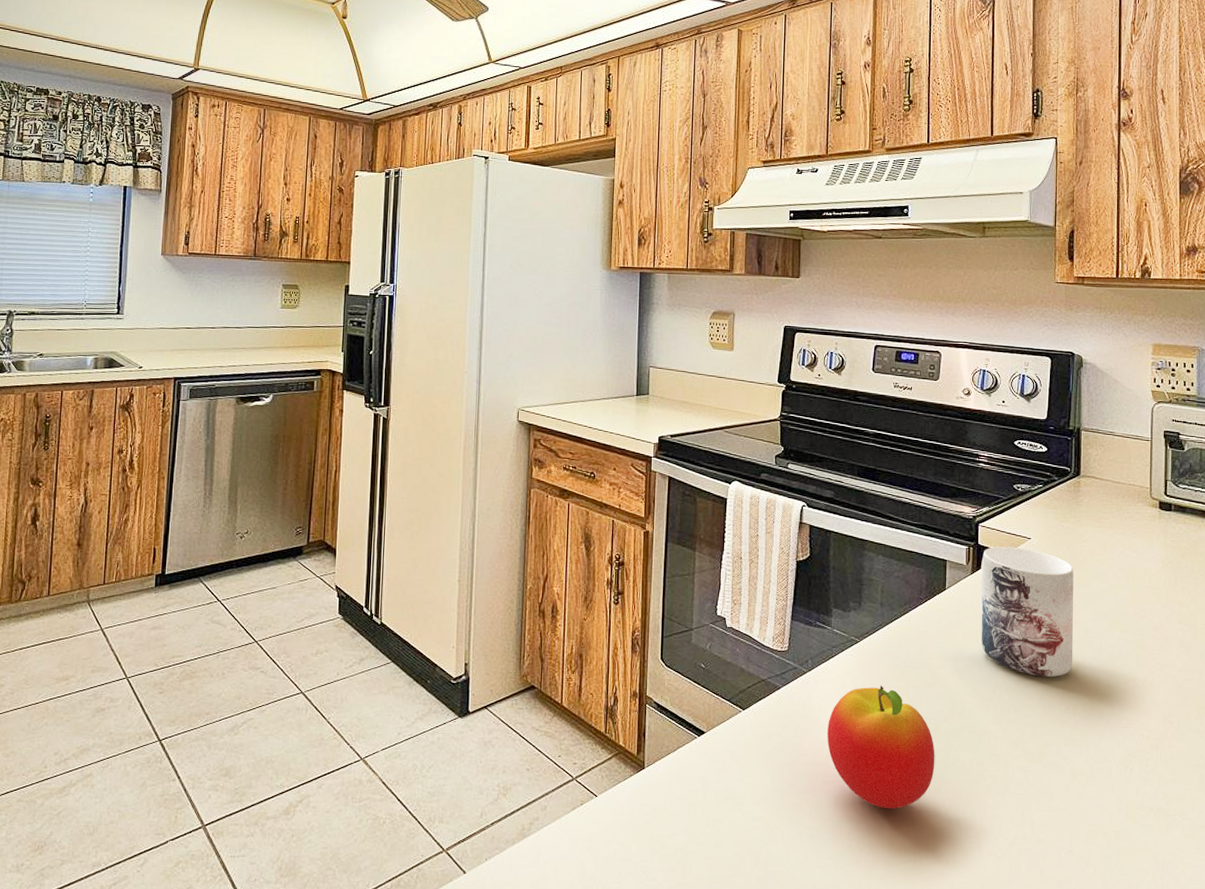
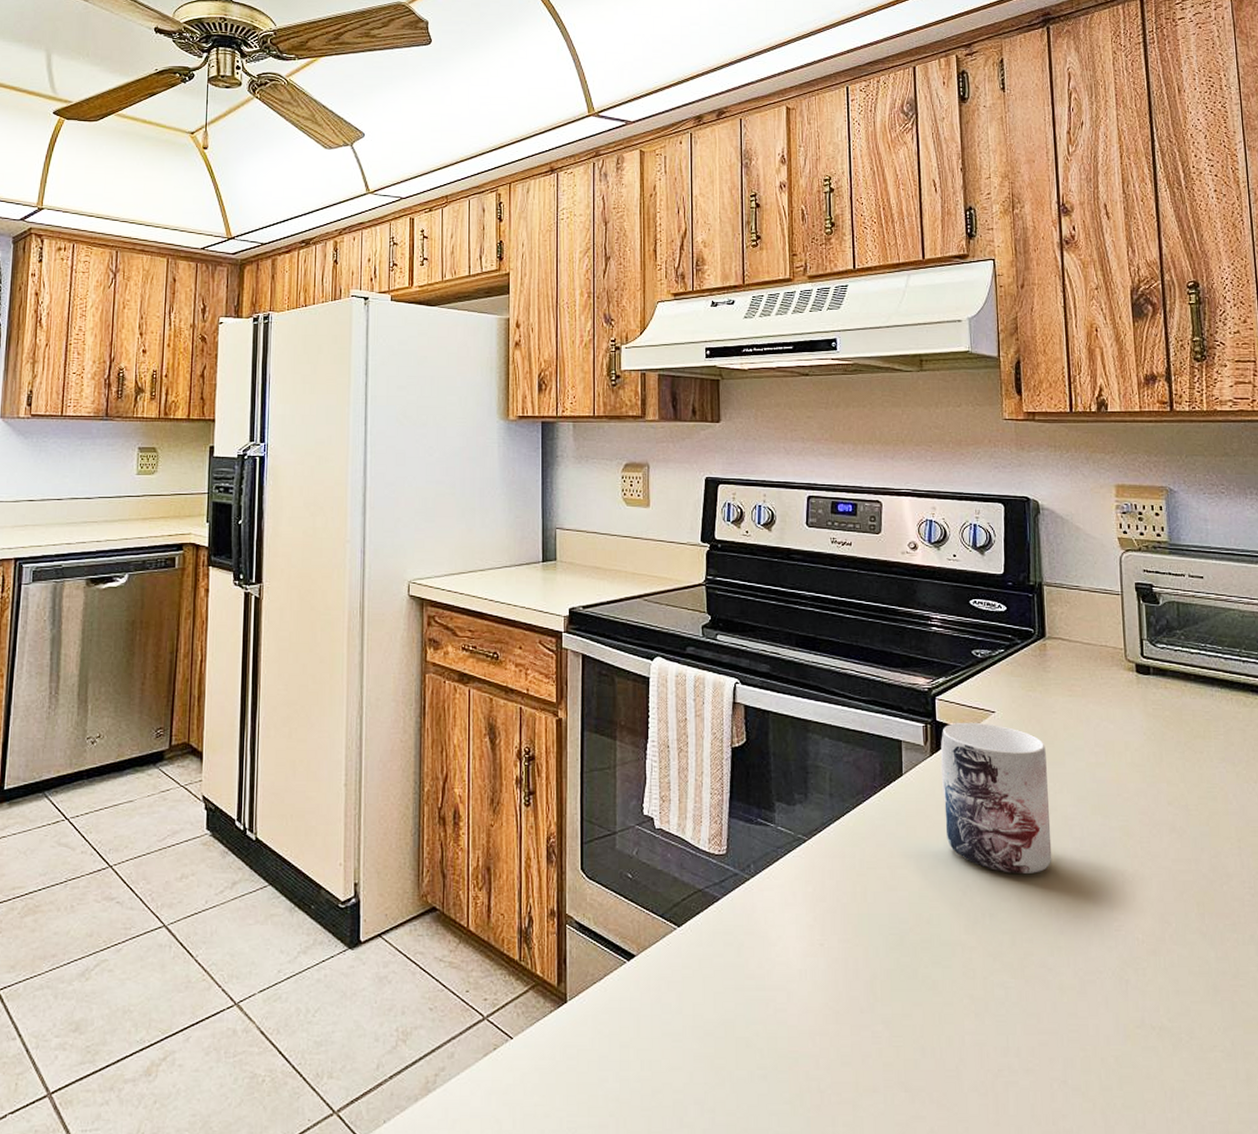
apple: present [827,685,935,809] -> none [776,891,902,1039]

